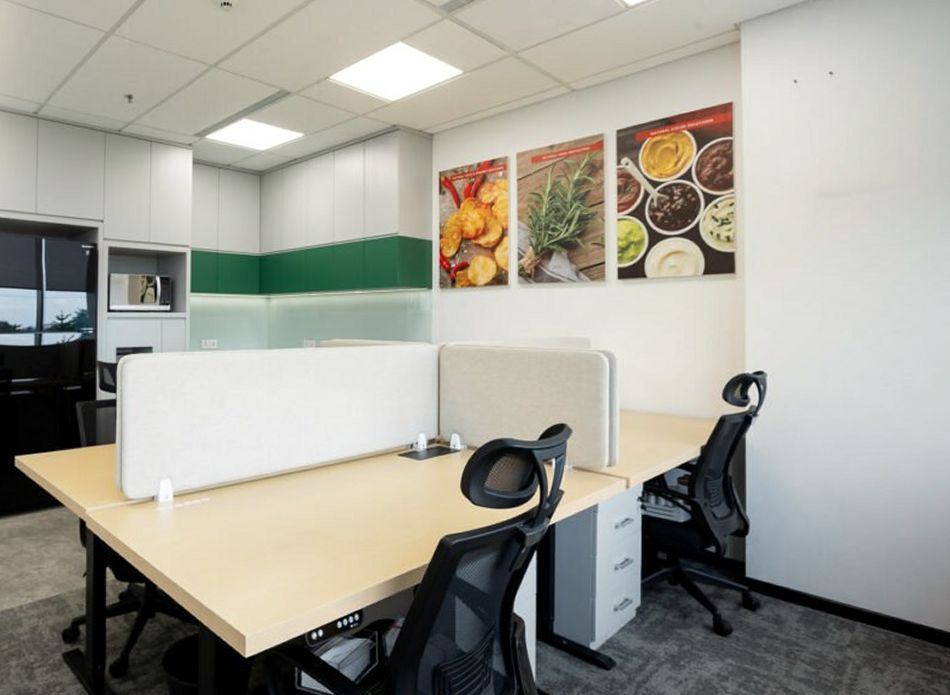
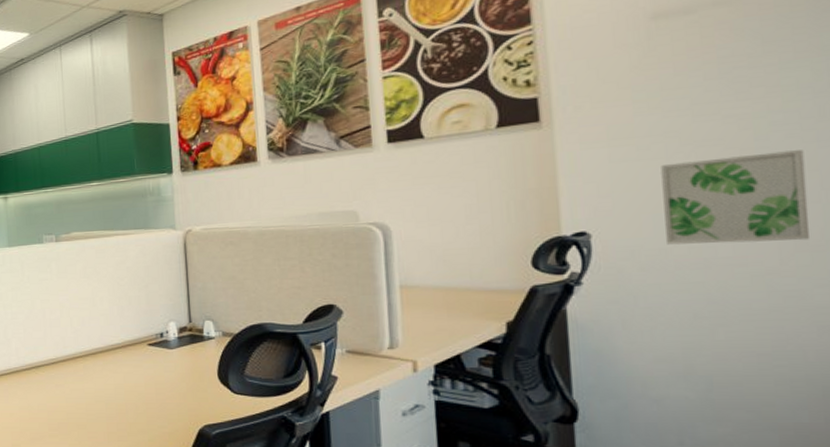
wall art: none [818,316,914,389] -> present [661,150,810,245]

